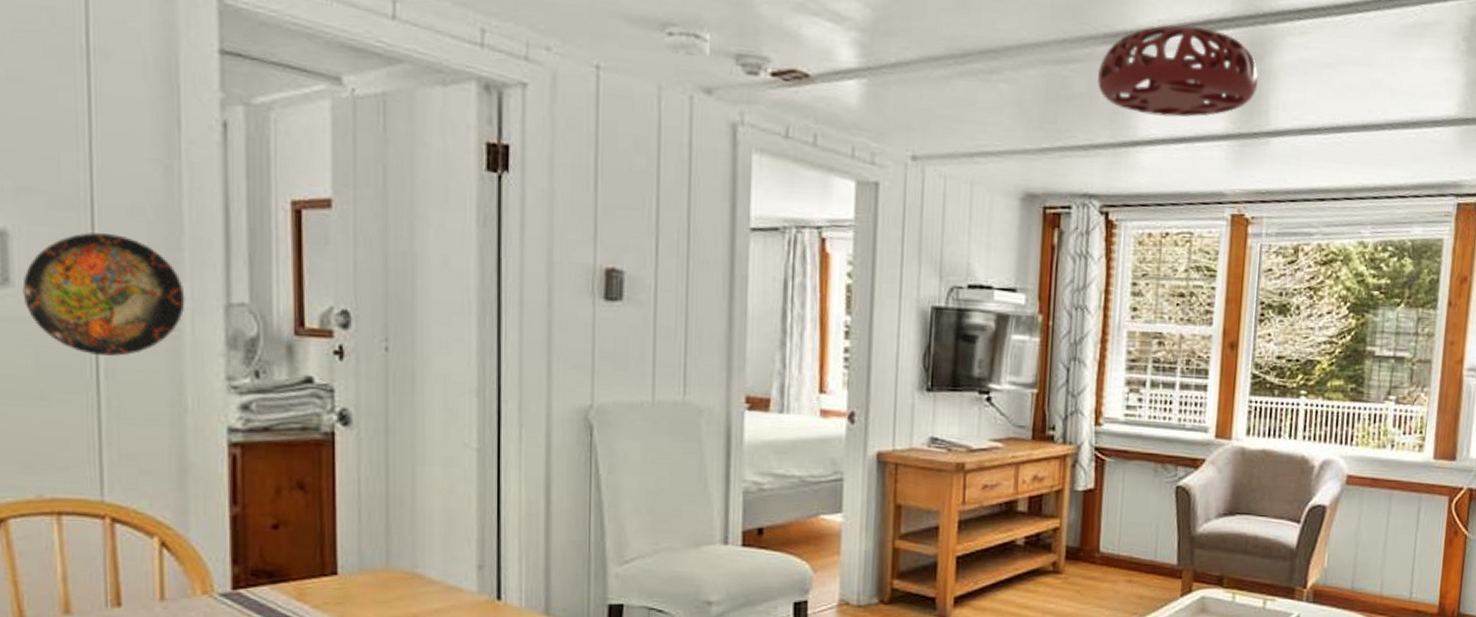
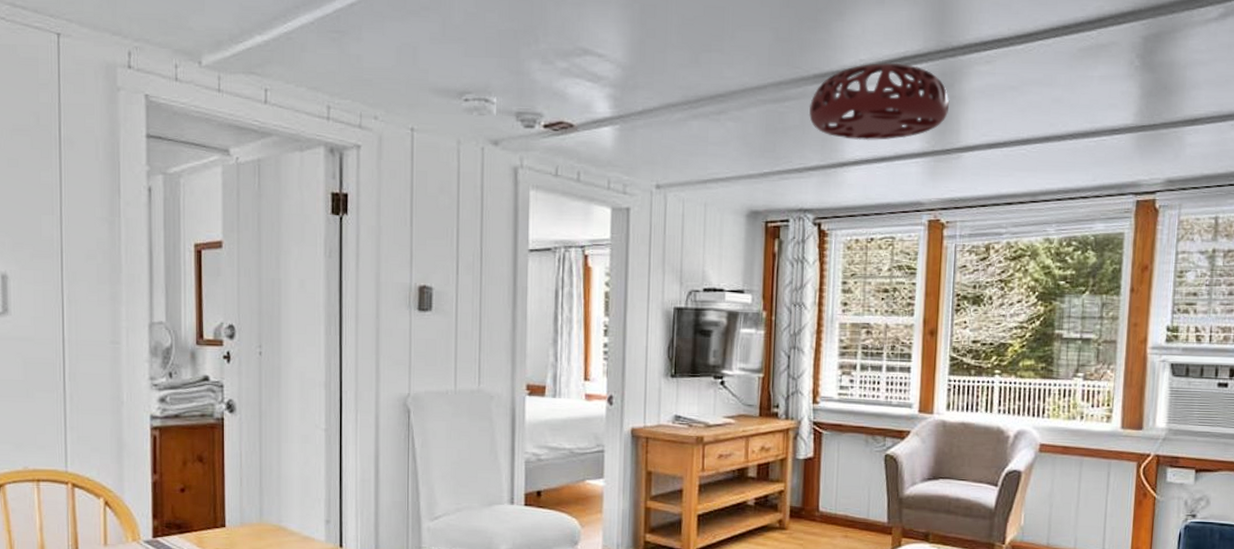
decorative plate: present [22,233,185,356] -> none [16,274,122,364]

